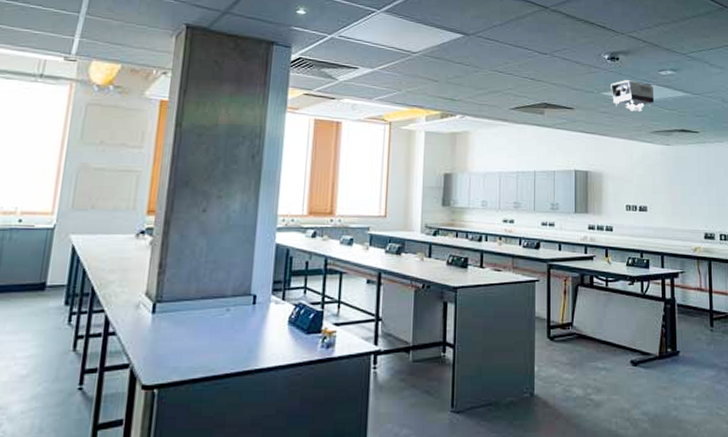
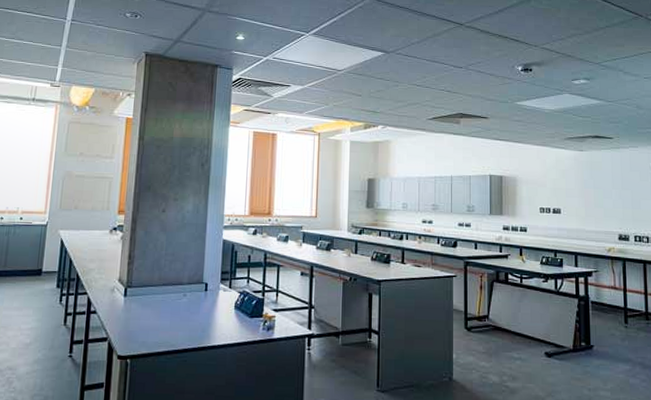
projector: present [611,80,655,112] -> none [524,90,568,120]

